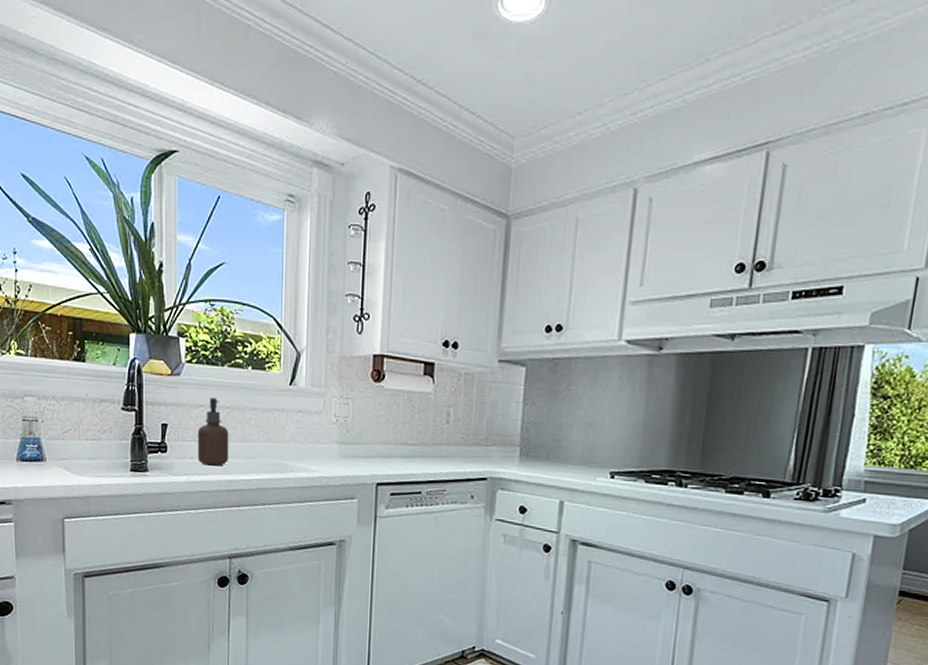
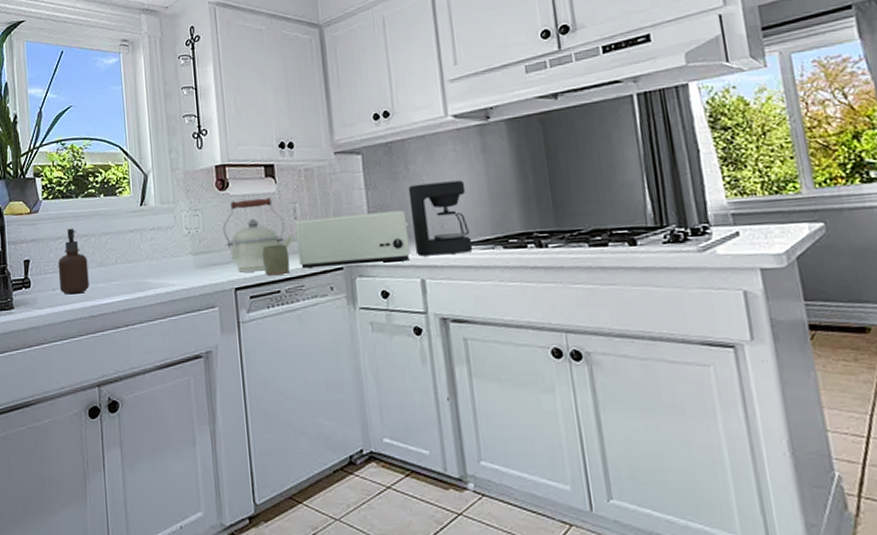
kettle: none [372,395,443,470] -> present [223,197,294,273]
mug: none [407,445,436,476] -> present [261,244,290,275]
toaster: none [444,424,559,481] -> present [295,210,411,269]
coffee maker: none [560,406,623,482] -> present [408,180,473,257]

